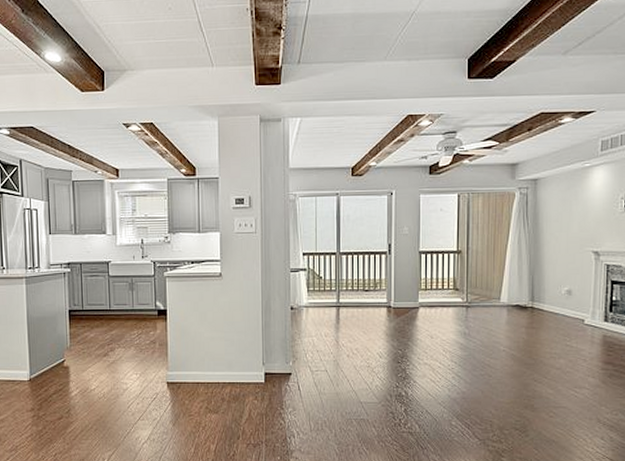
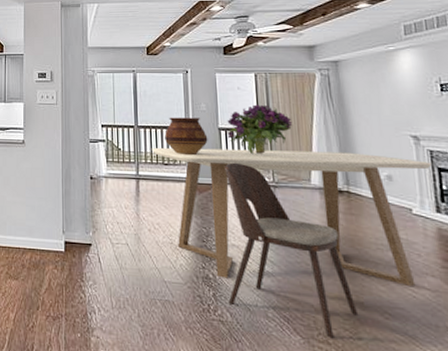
dining table: none [354,270,606,395] -> present [152,147,432,287]
ceramic pot: none [366,242,408,280] -> present [165,117,208,155]
dining chair: none [417,285,527,438] -> present [225,162,357,339]
bouquet: none [427,226,489,277] -> present [227,104,293,155]

